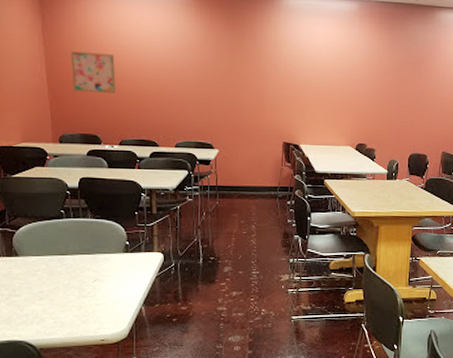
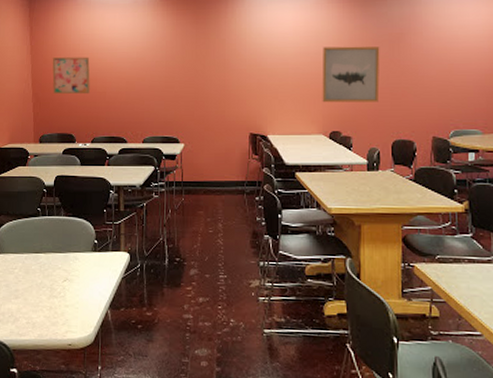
wall art: none [351,64,404,119] -> present [322,46,380,103]

